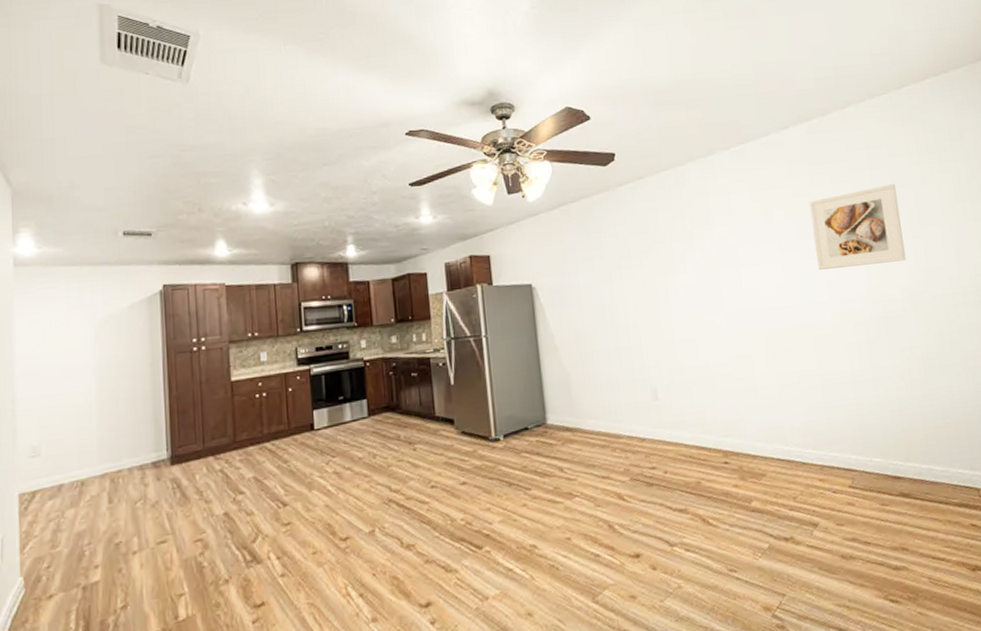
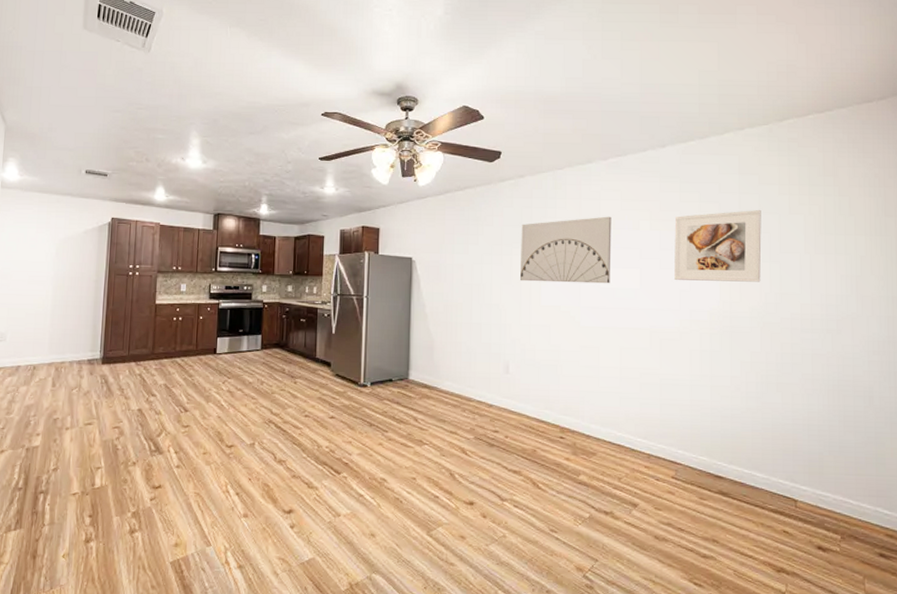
wall art: none [648,210,752,294] -> present [520,216,612,284]

